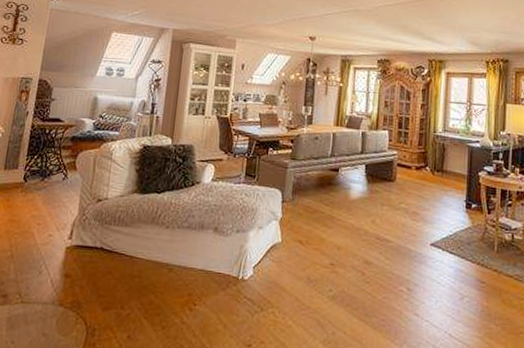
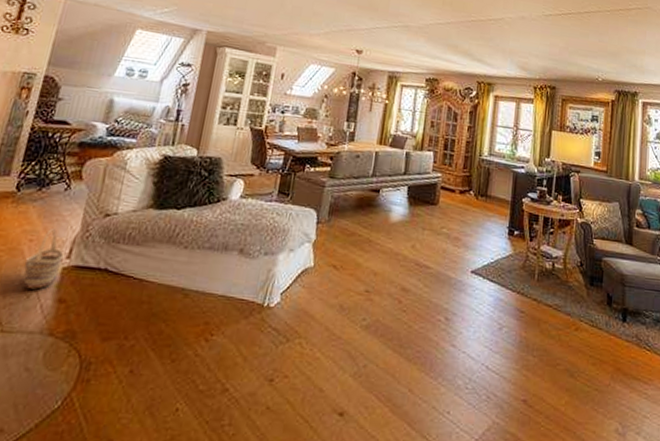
basket: none [35,214,67,266] -> present [23,229,64,290]

